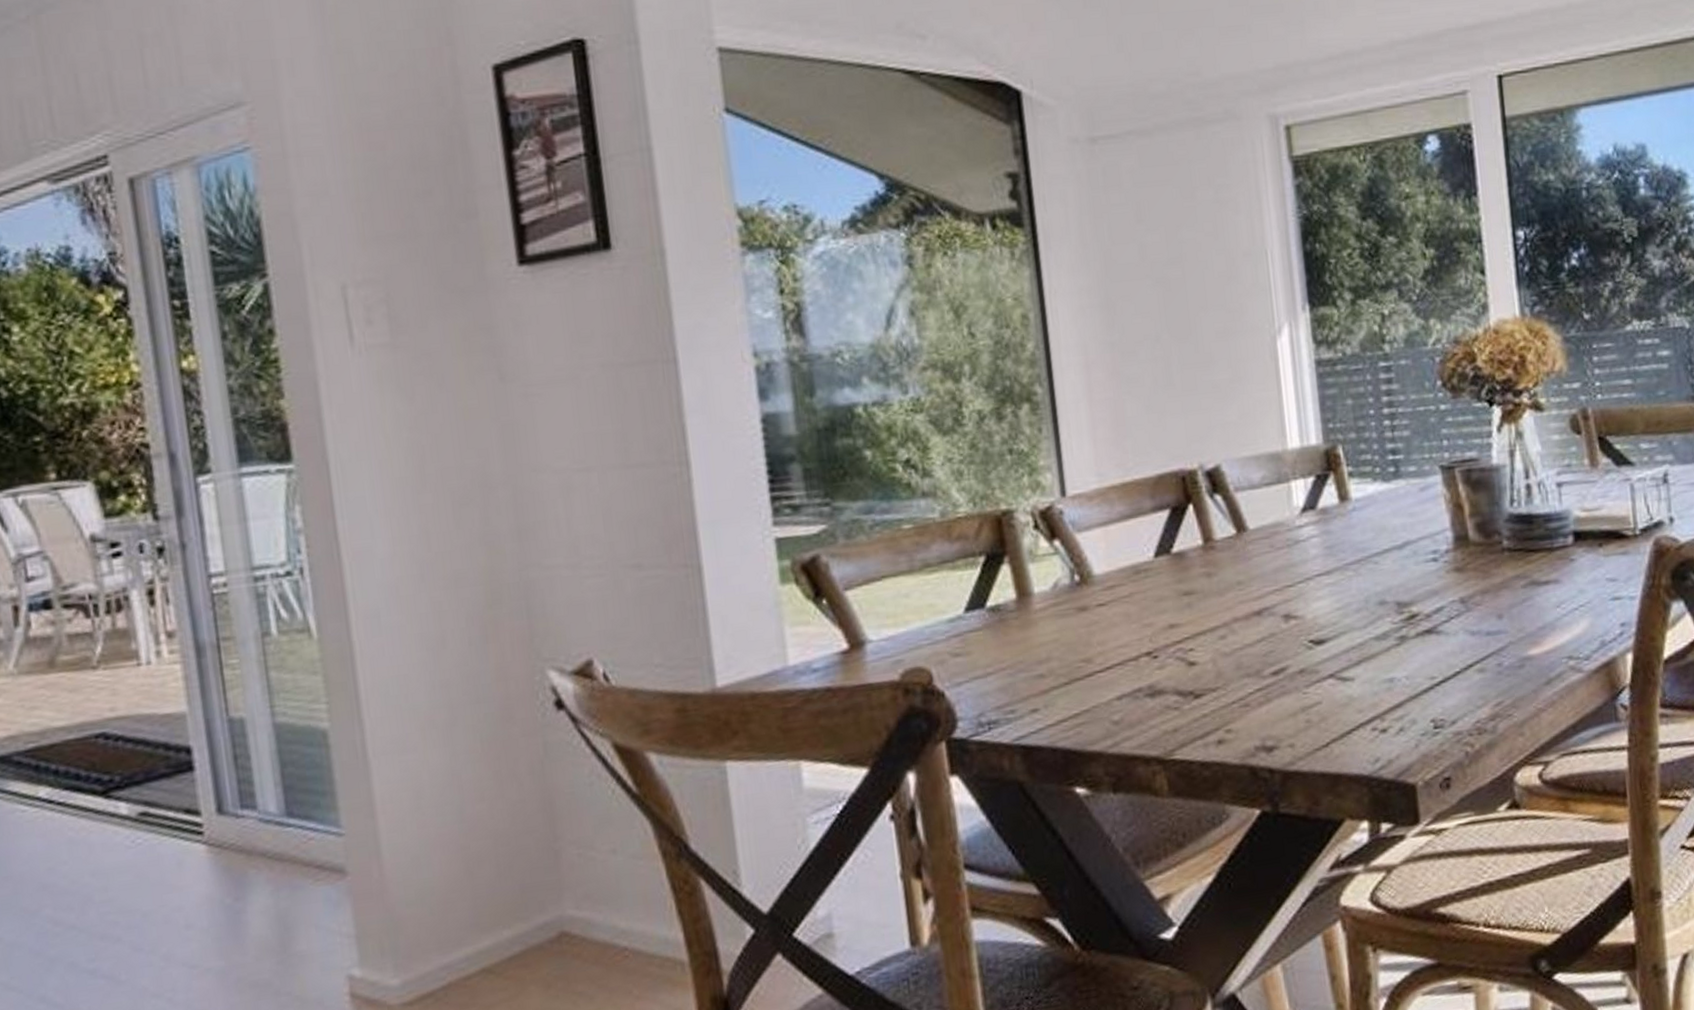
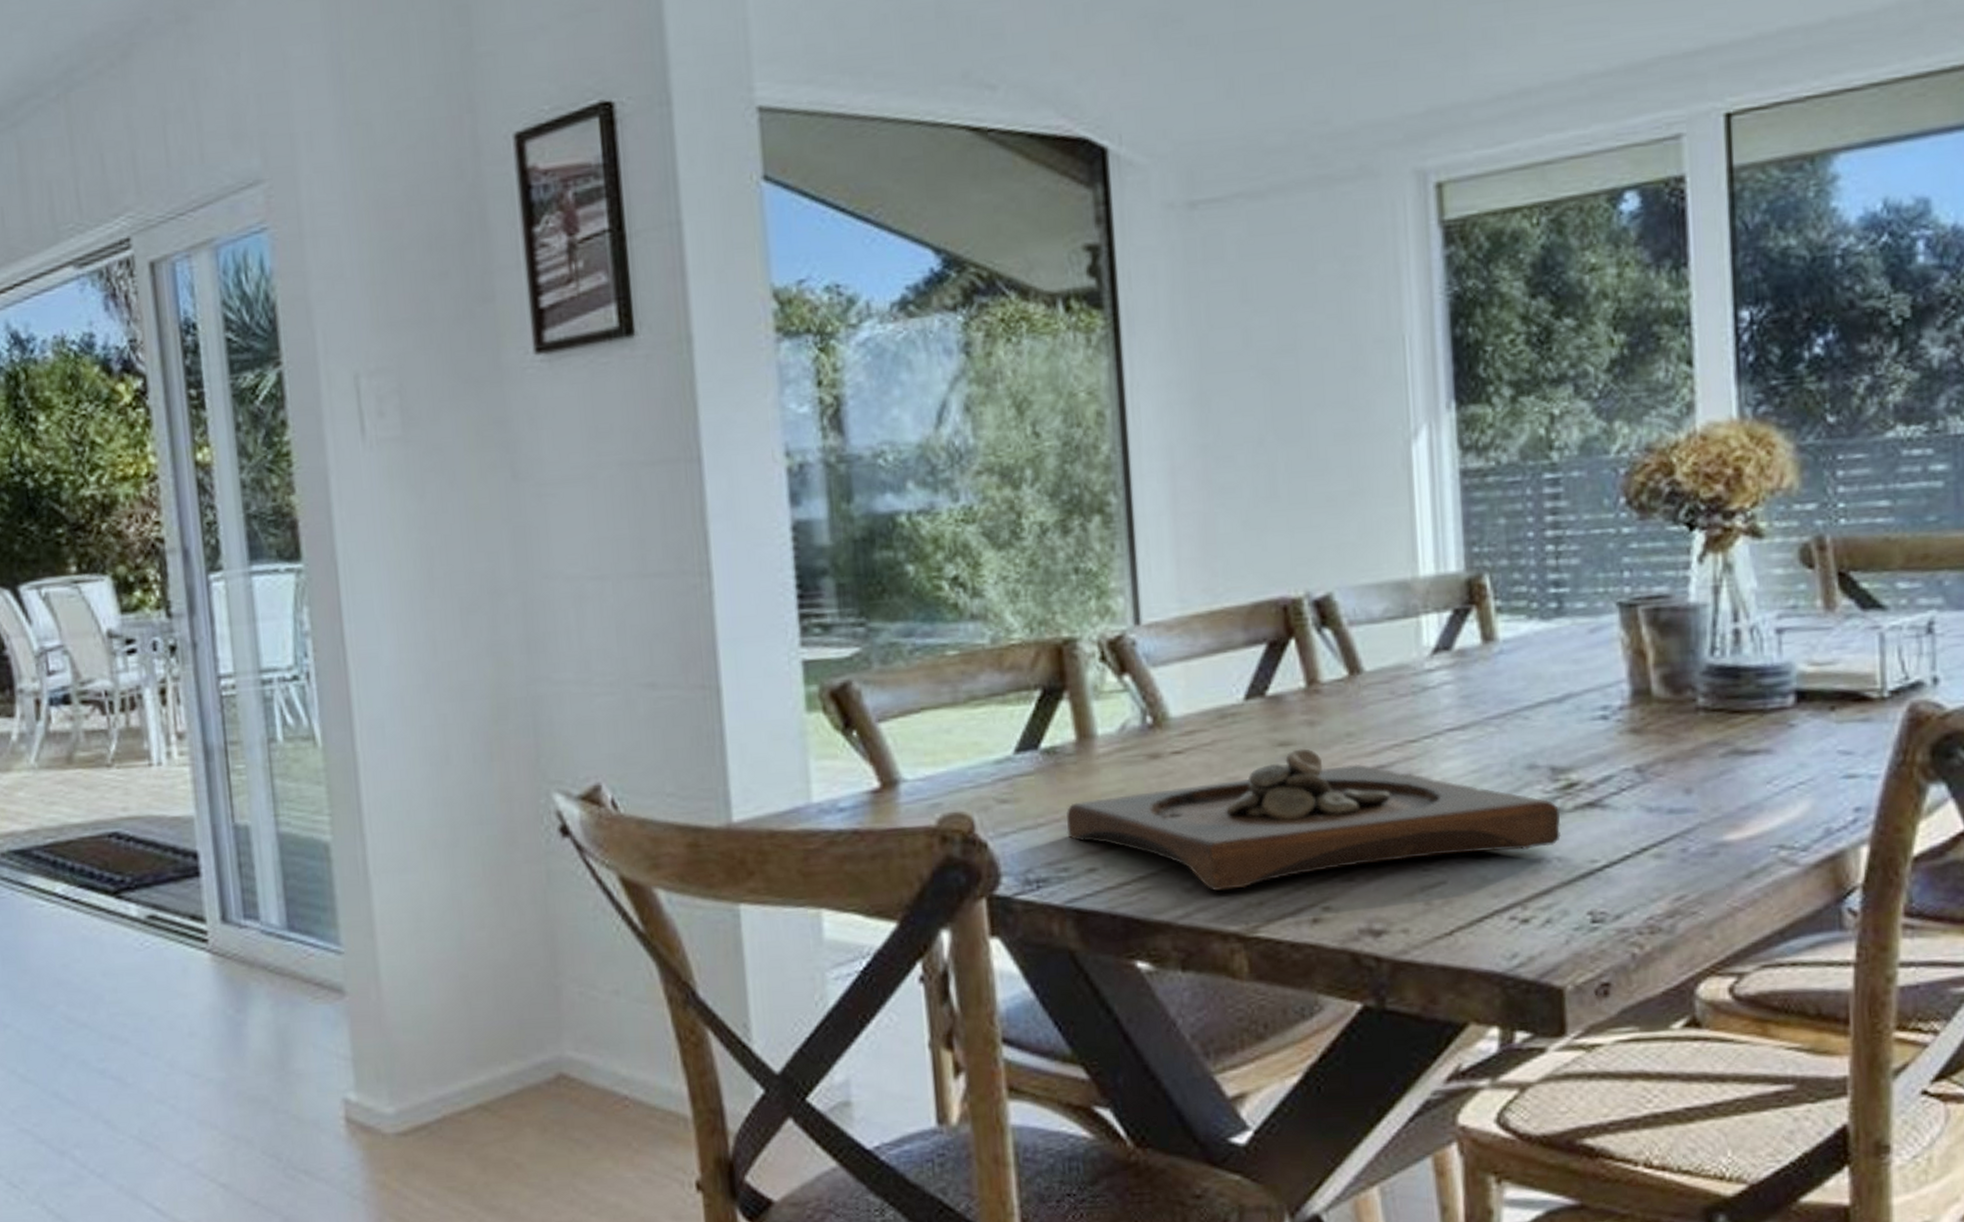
wooden tray: none [1011,596,1407,723] -> present [1067,748,1561,892]

